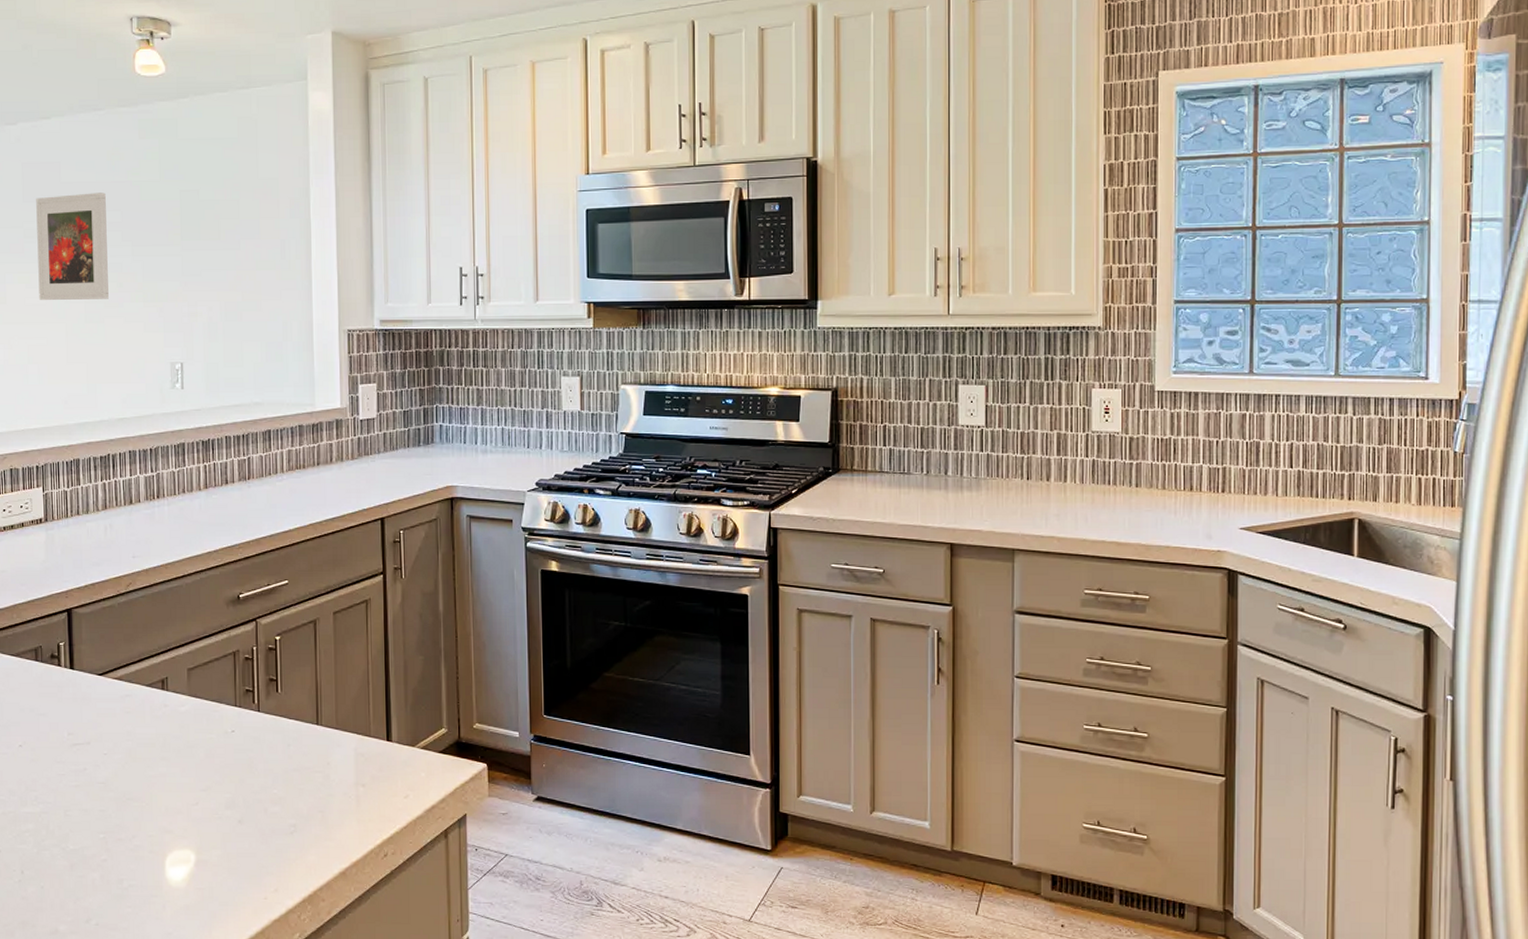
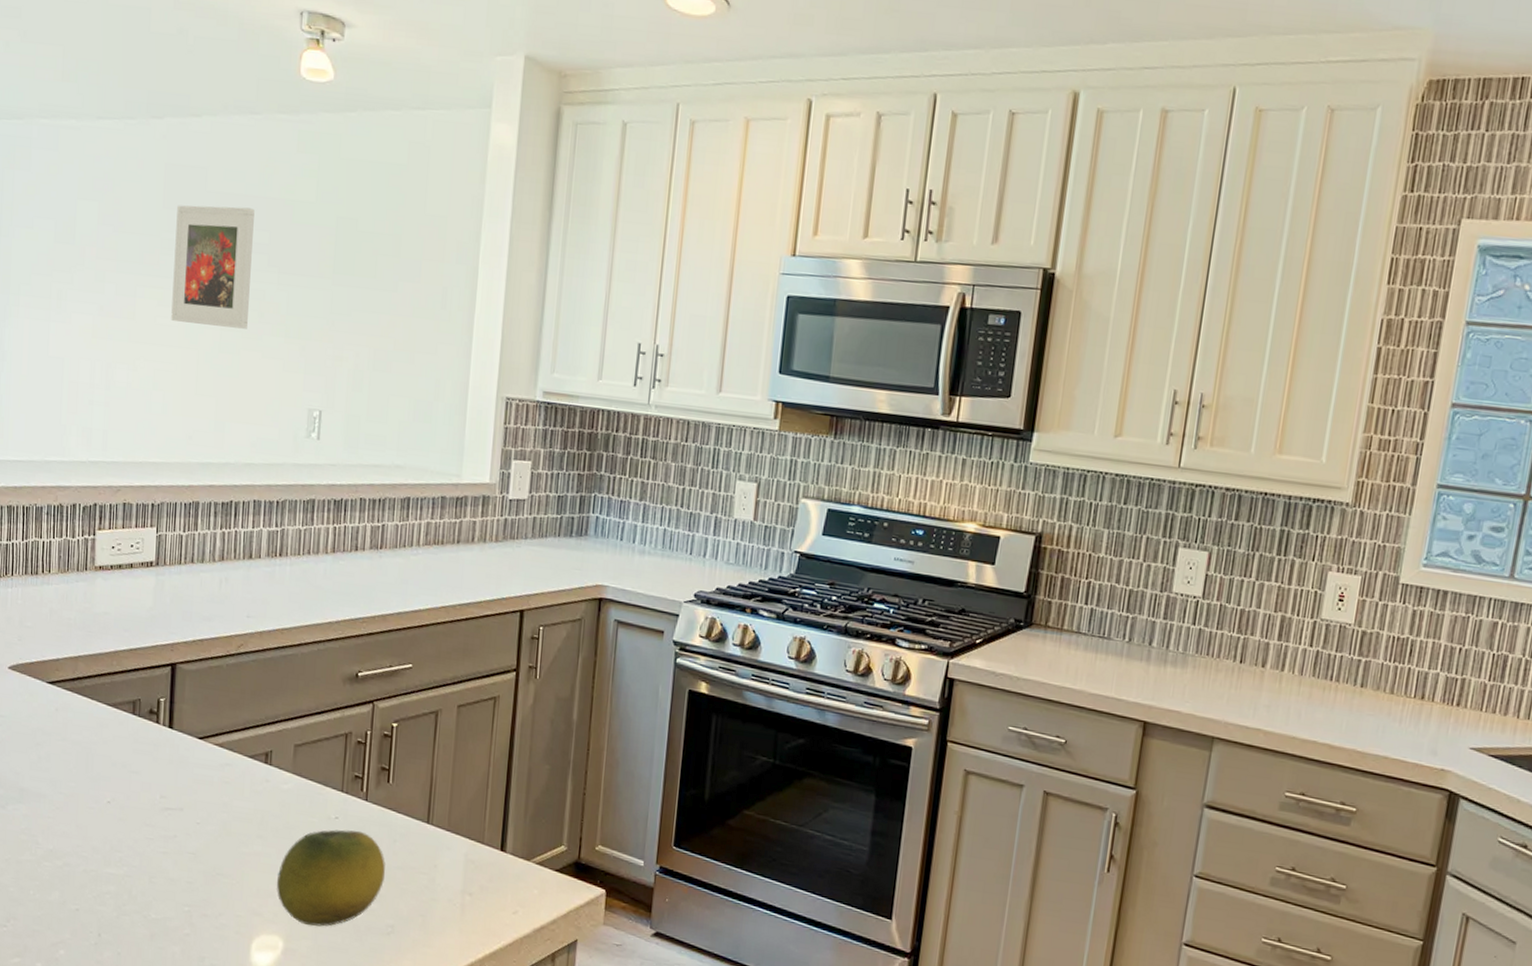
fruit: none [183,740,283,836] -> present [276,829,386,927]

